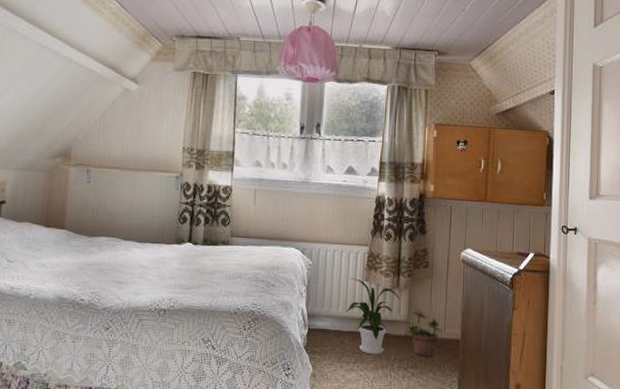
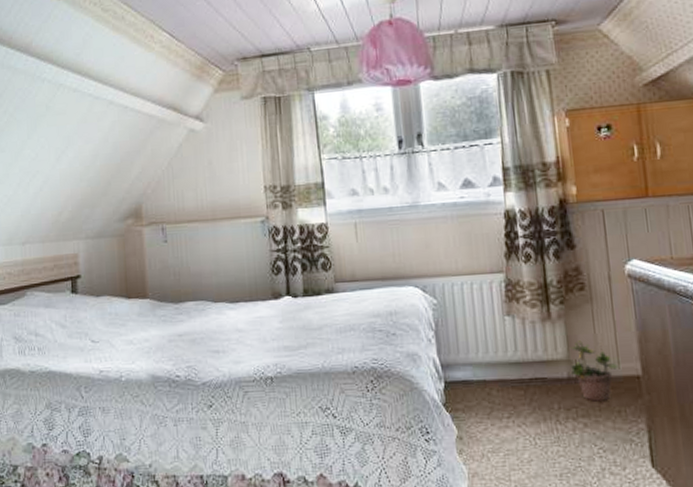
house plant: present [345,278,401,355] -> none [487,314,555,406]

